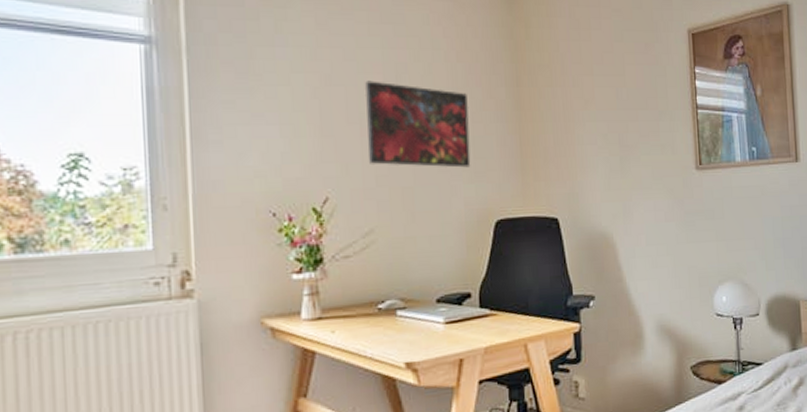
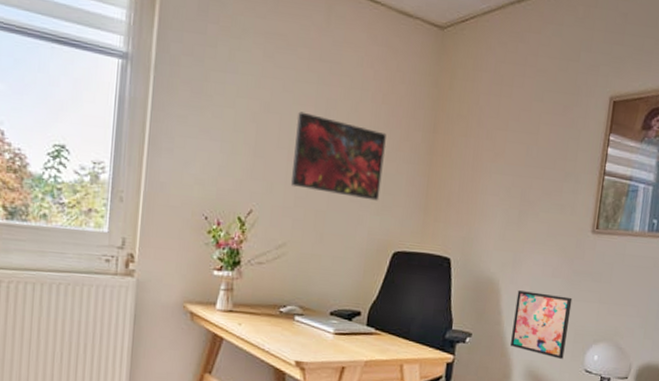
wall art: none [634,239,692,307] -> present [511,290,573,359]

